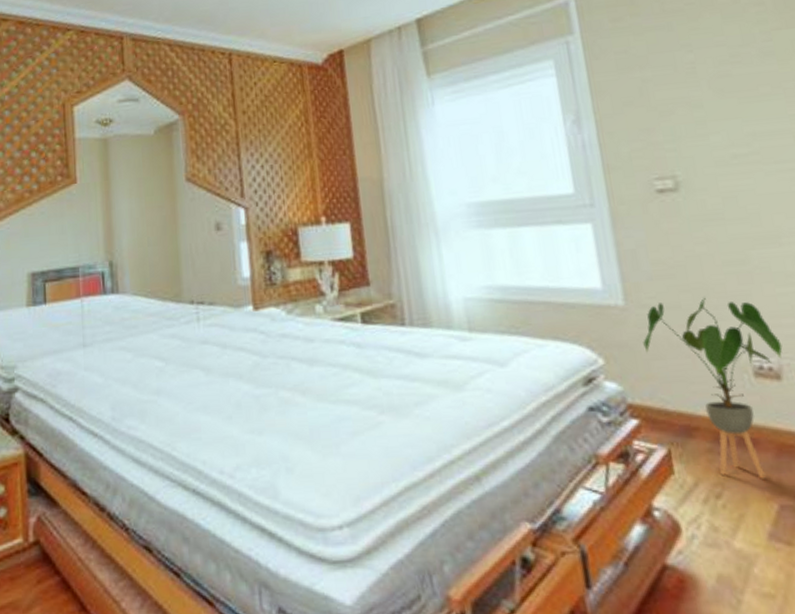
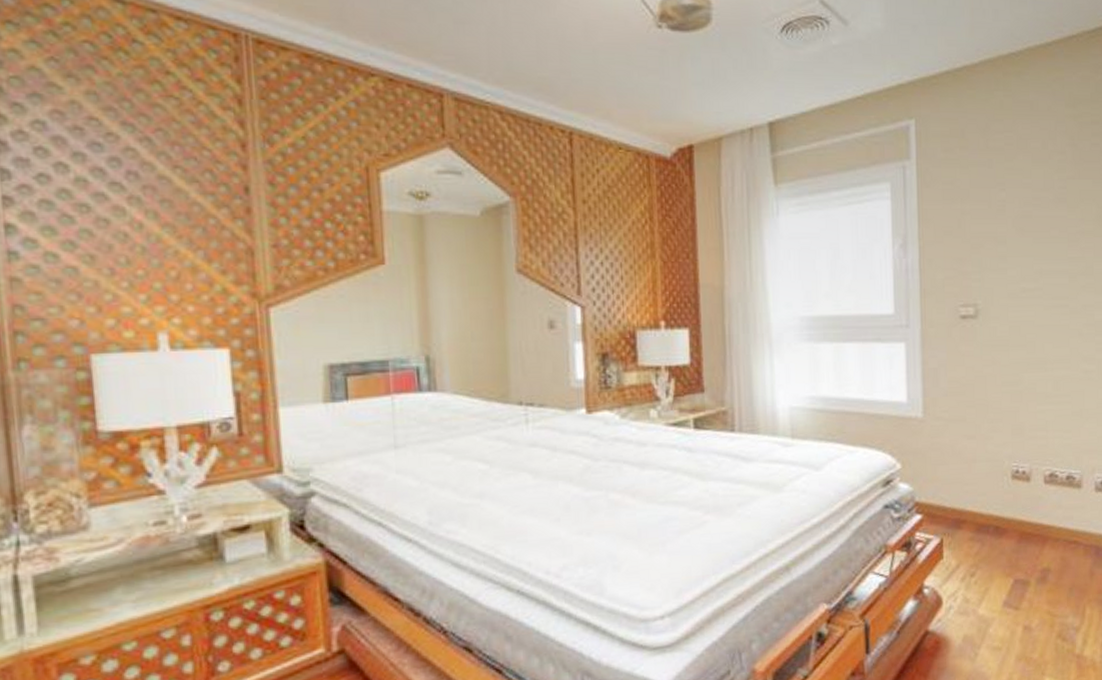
house plant: present [643,297,783,479] -> none [933,412,1035,560]

